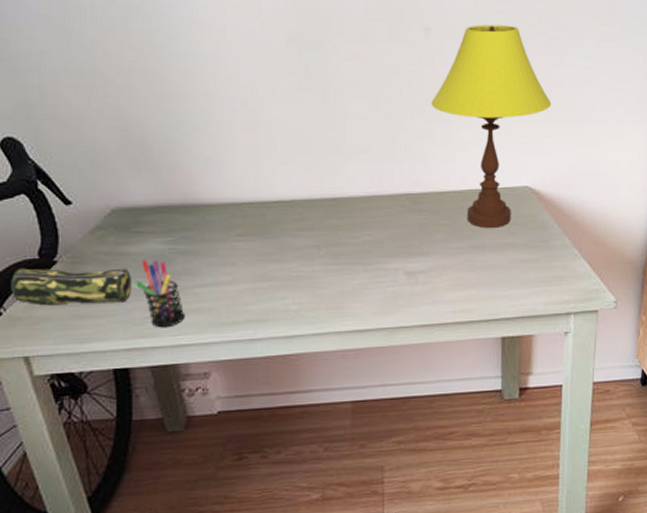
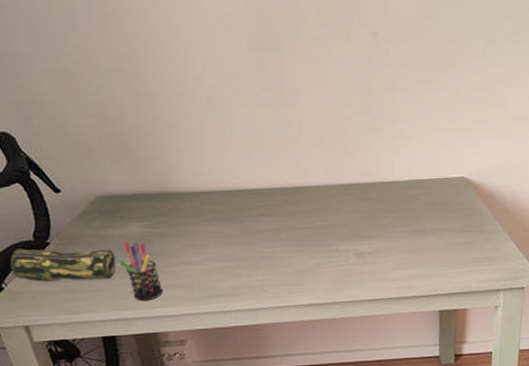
table lamp: present [431,25,552,228] -> none [378,29,487,214]

